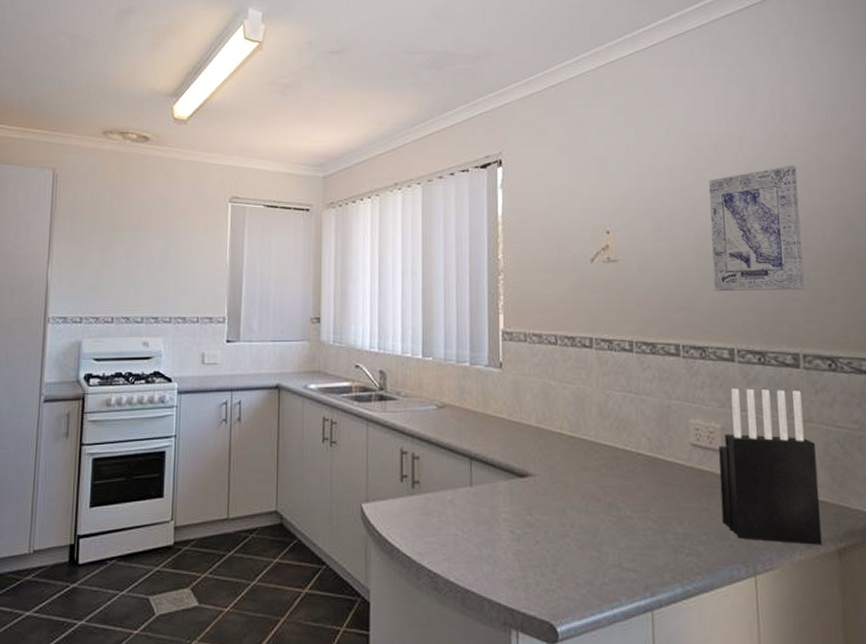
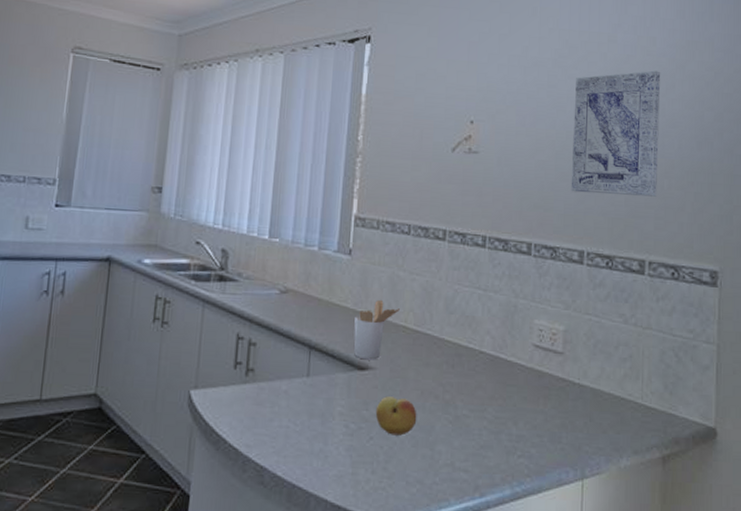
utensil holder: none [511,408,554,467] -> present [353,299,400,360]
fruit: none [539,501,581,539] -> present [375,396,417,436]
knife block: present [719,388,822,545] -> none [556,291,651,451]

